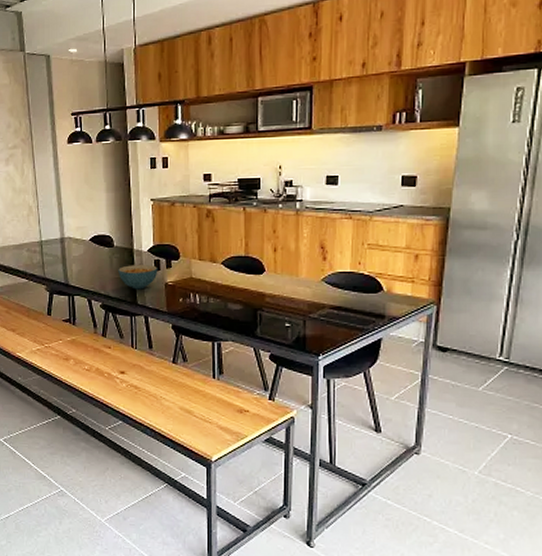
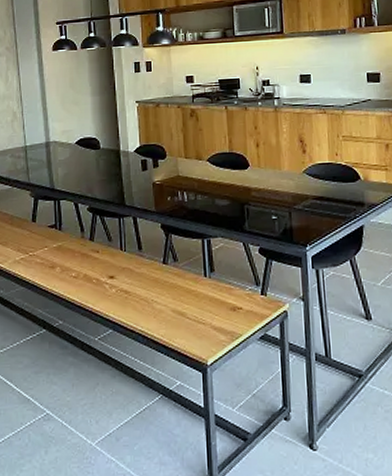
cereal bowl: present [118,265,158,290] -> none [105,165,145,191]

